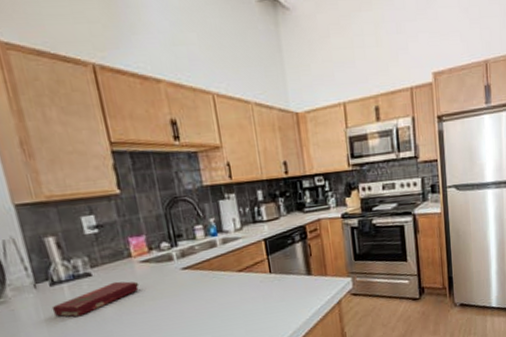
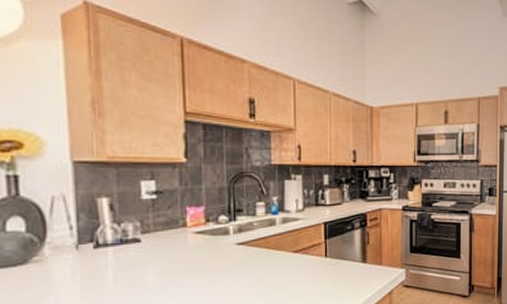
book: present [51,281,139,317] -> none [90,250,190,284]

